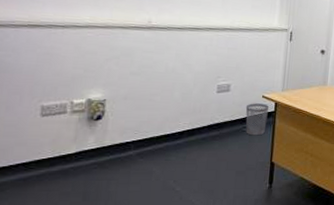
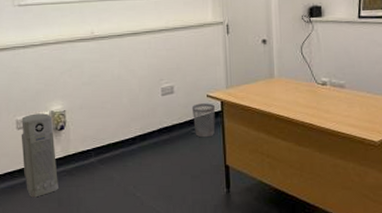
air purifier: none [43,100,89,191] -> present [21,113,58,198]

